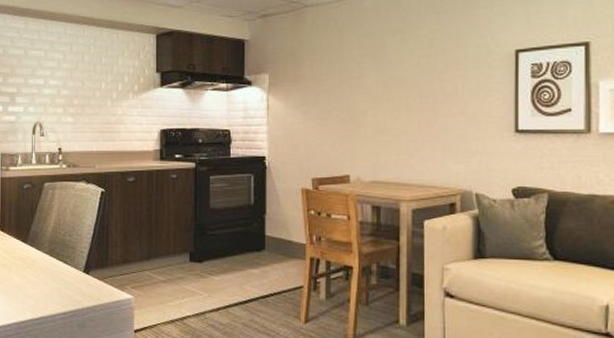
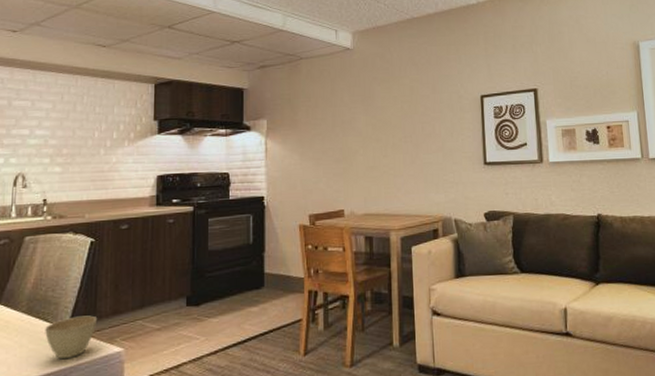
cup: none [65,261,109,300] -> present [45,315,98,360]

